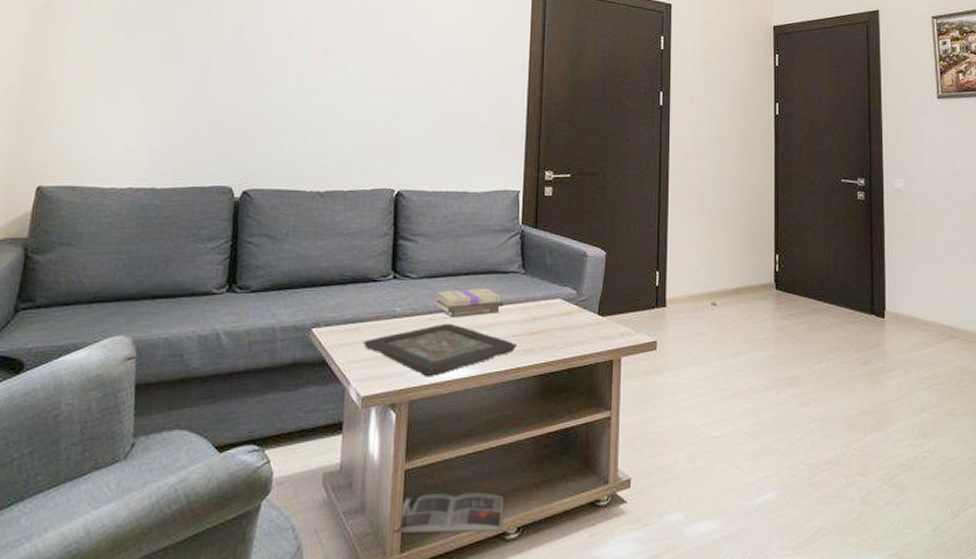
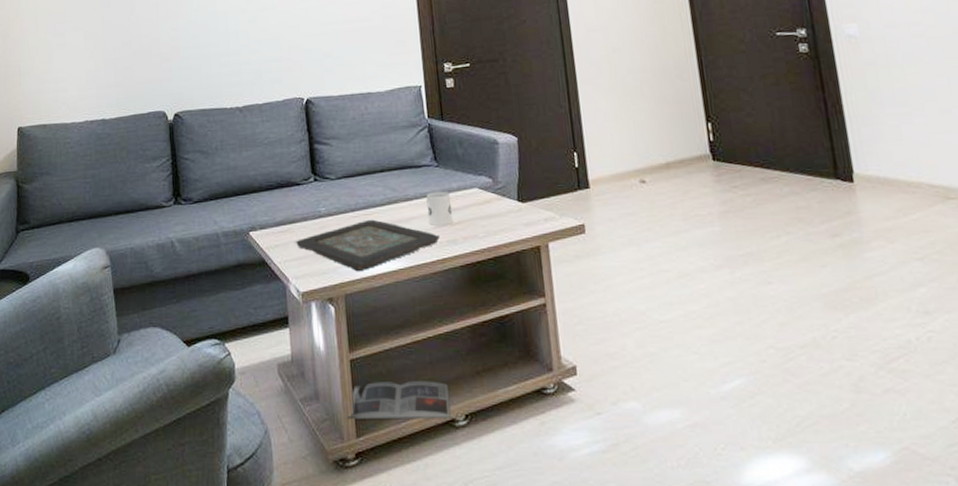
books: present [434,287,503,319] -> none [355,182,421,215]
mug: none [508,299,534,335] -> present [426,191,454,227]

